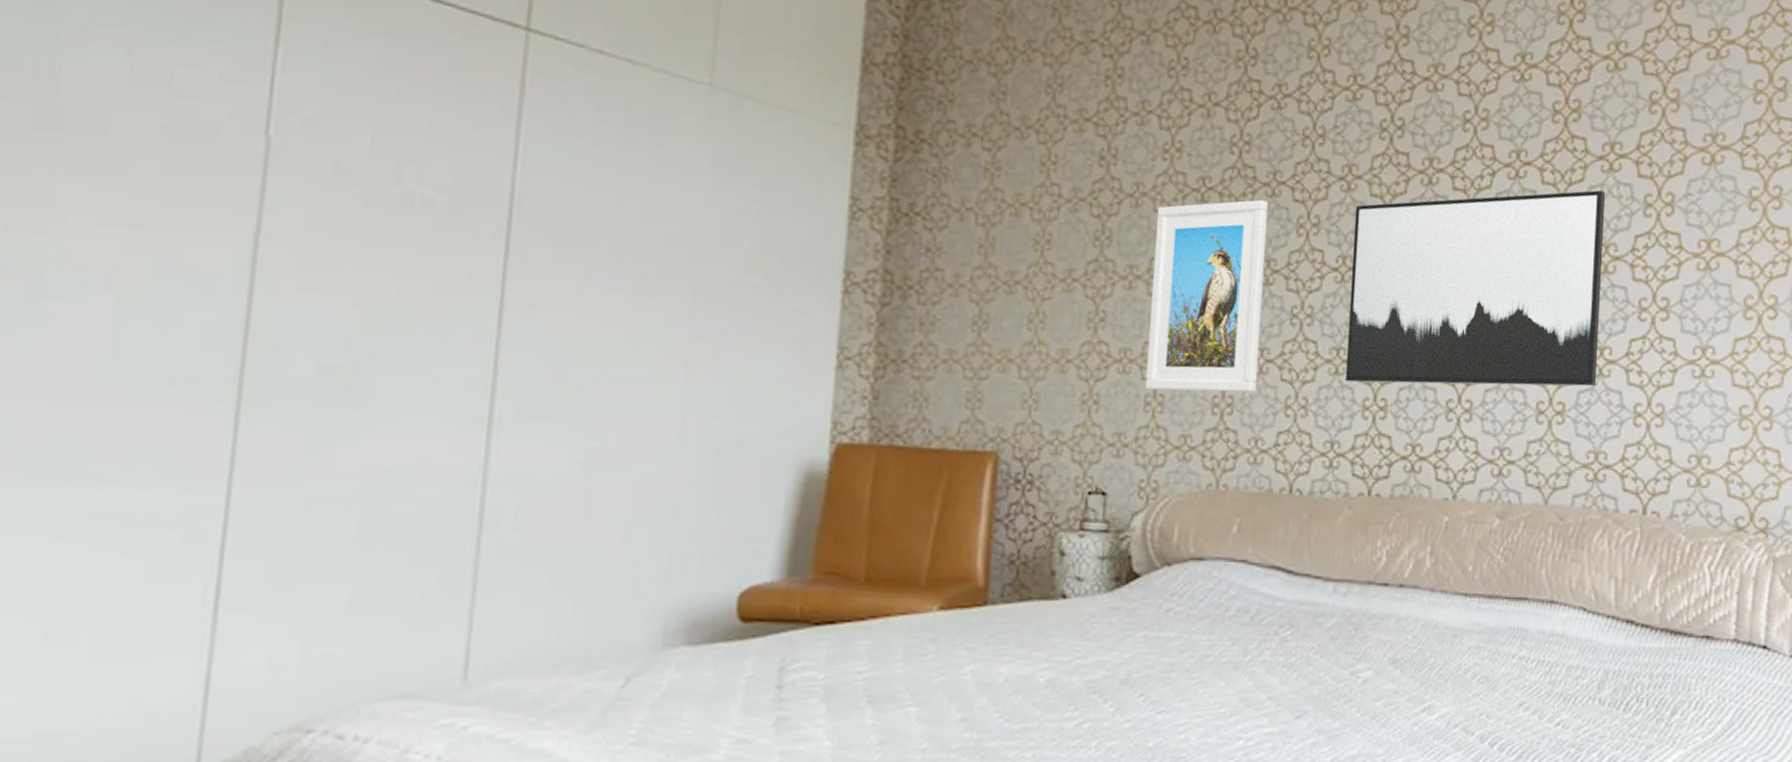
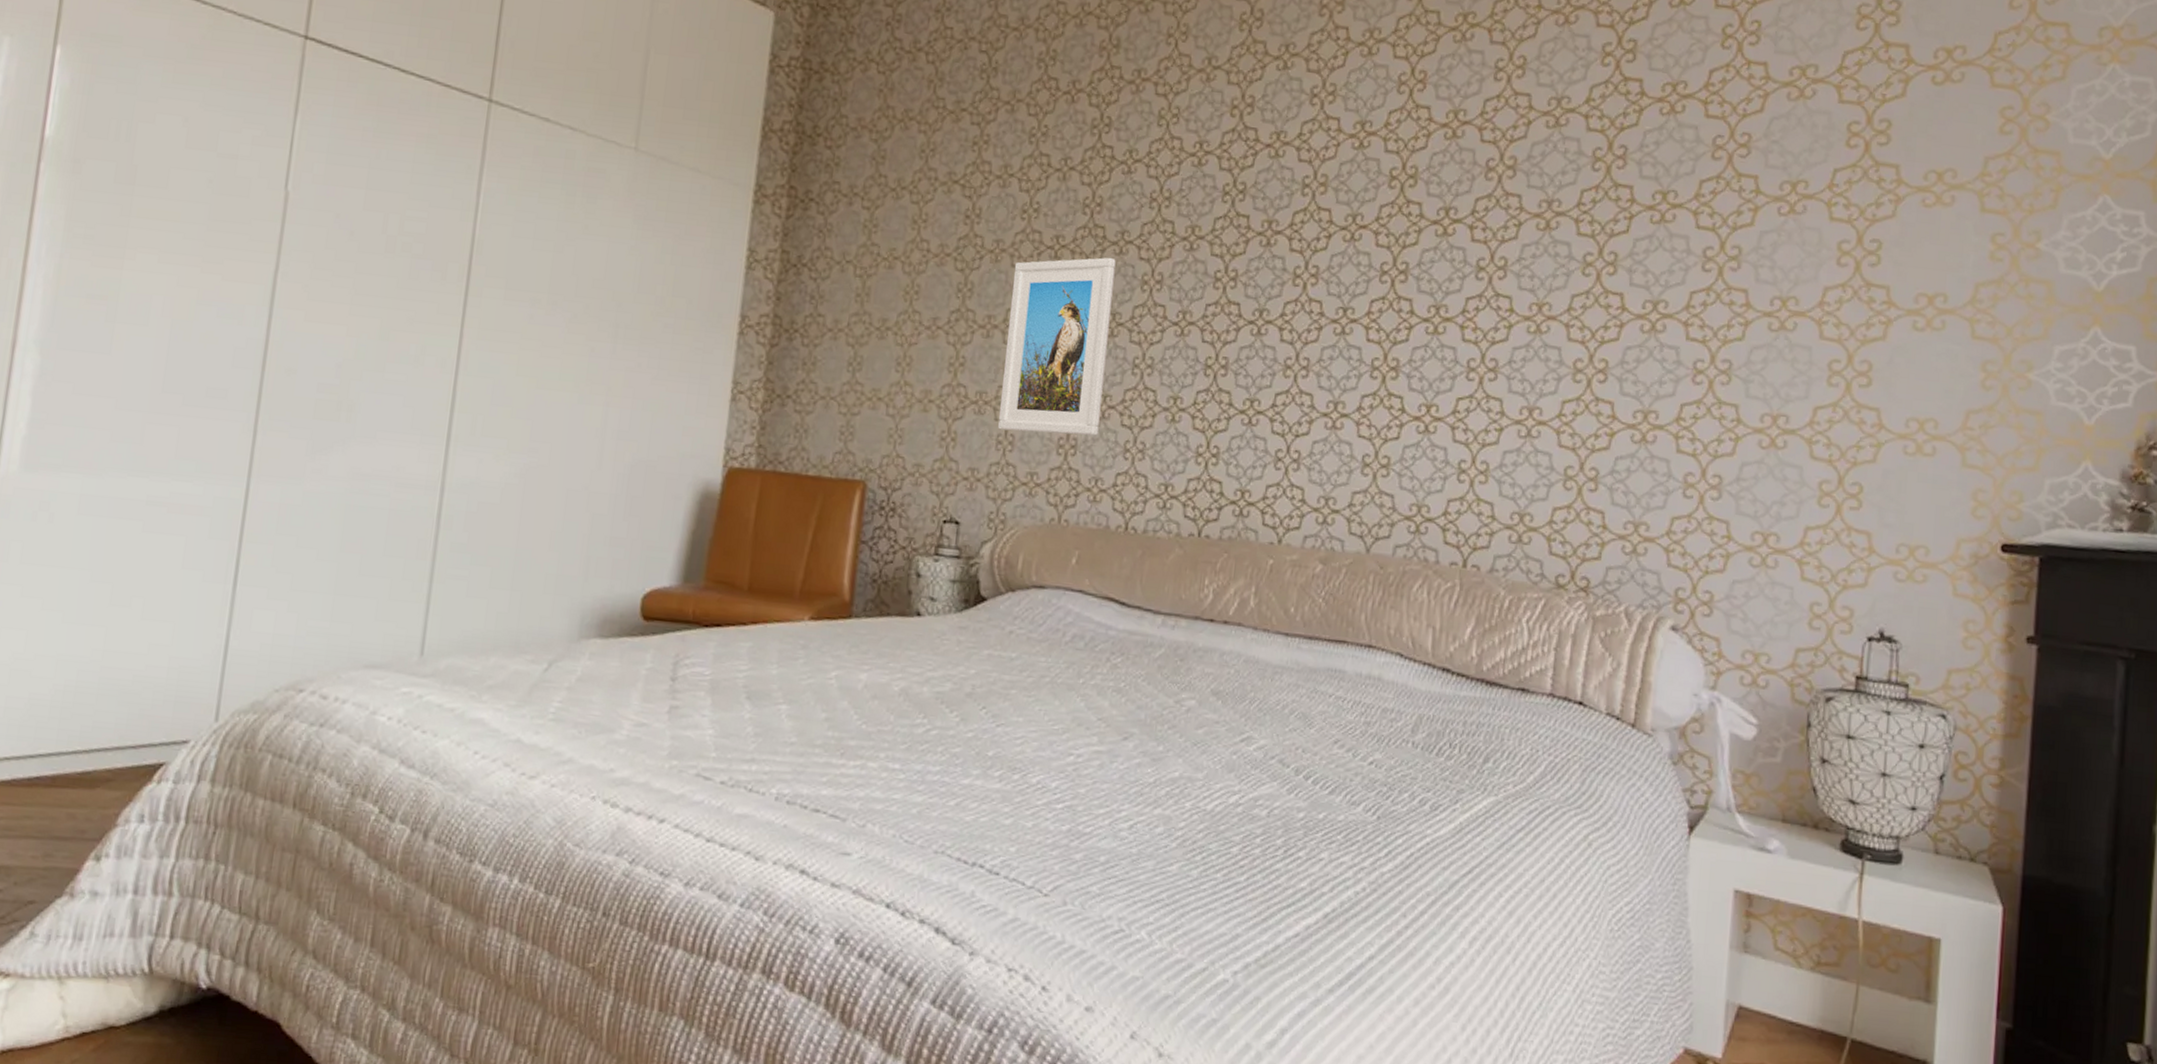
wall art: present [1344,189,1606,387] -> none [1180,253,1439,443]

